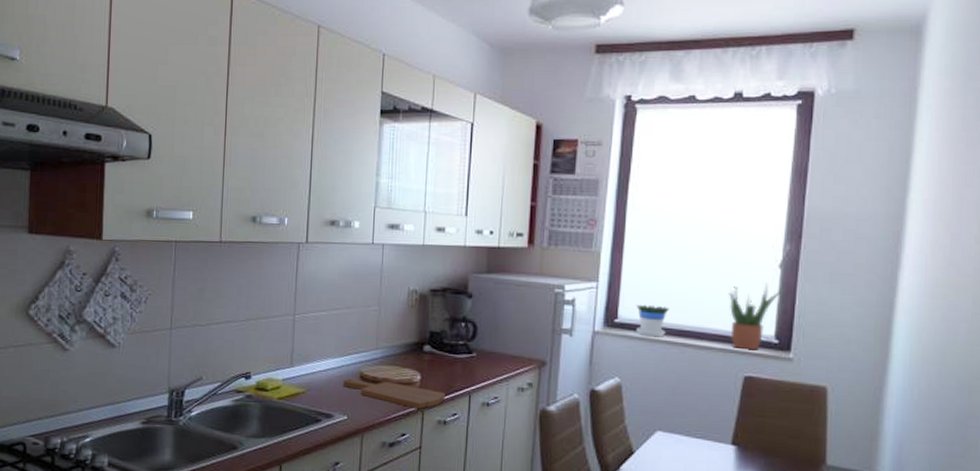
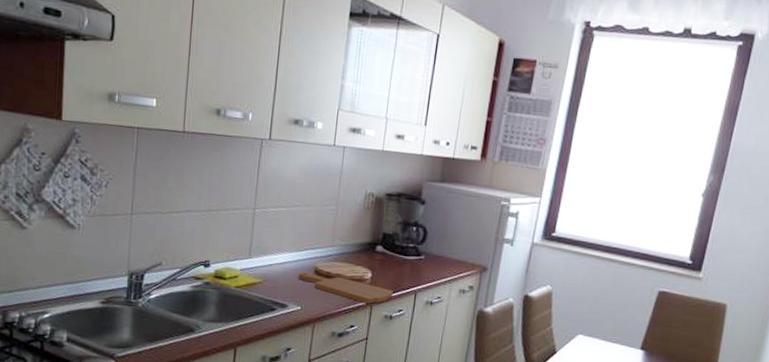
flowerpot: present [636,304,669,339] -> none [570,220,602,253]
potted plant: present [728,284,784,352] -> none [651,210,703,270]

